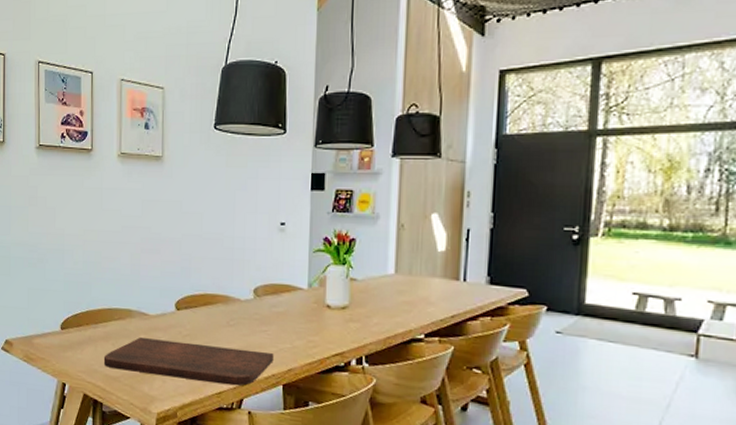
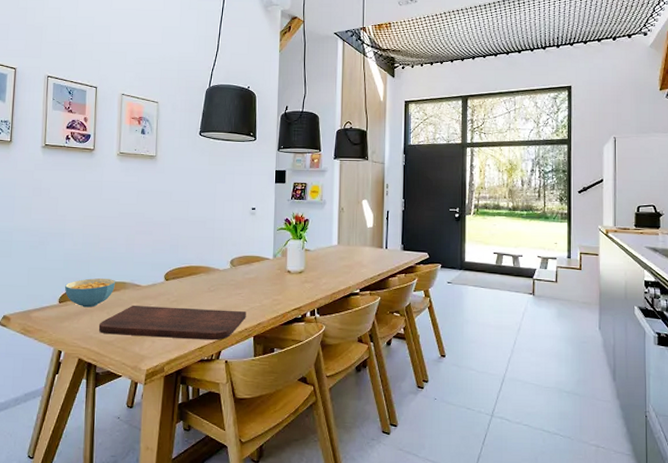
cereal bowl: none [66,303,121,337] -> present [64,278,116,308]

